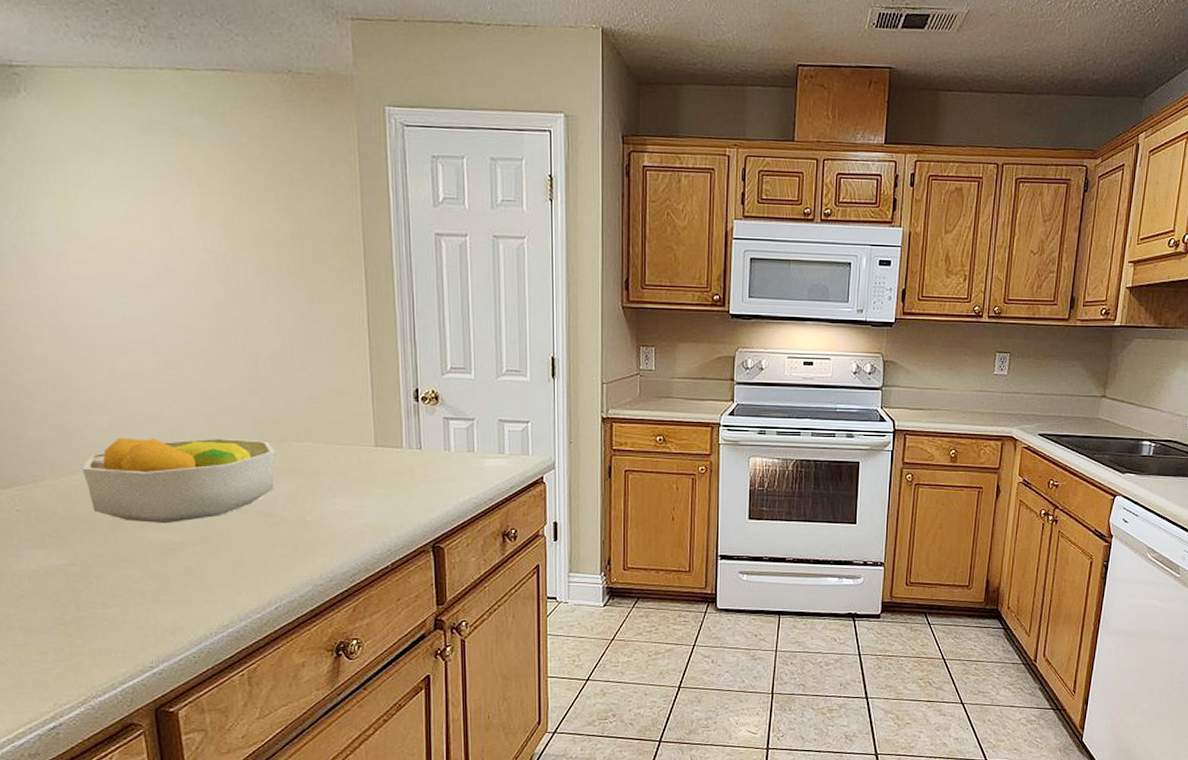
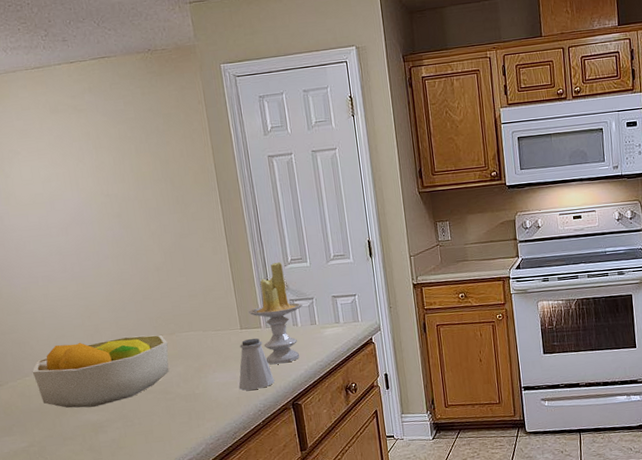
saltshaker: none [365,459,412,523] -> present [239,338,274,391]
candle: none [388,368,459,495] -> present [249,261,303,365]

